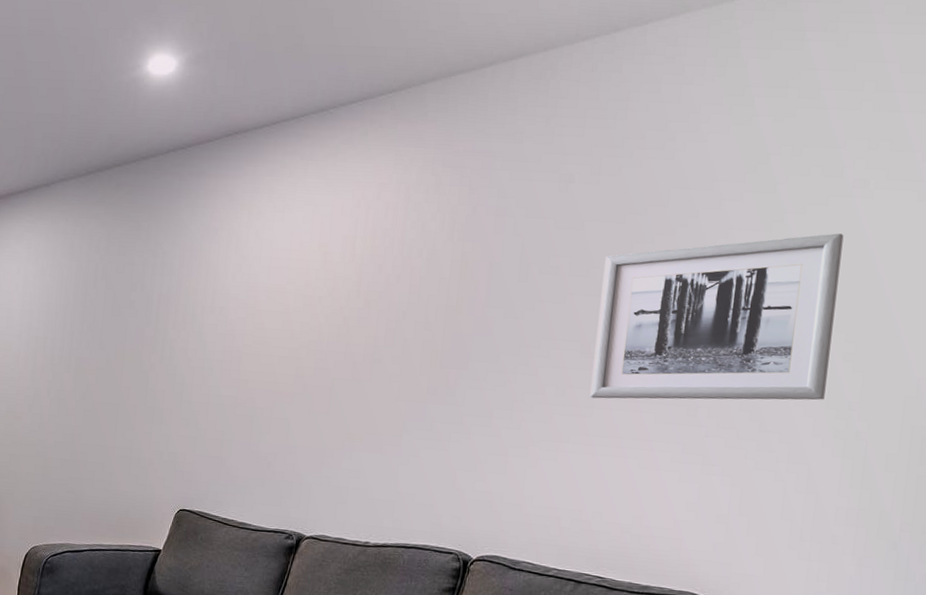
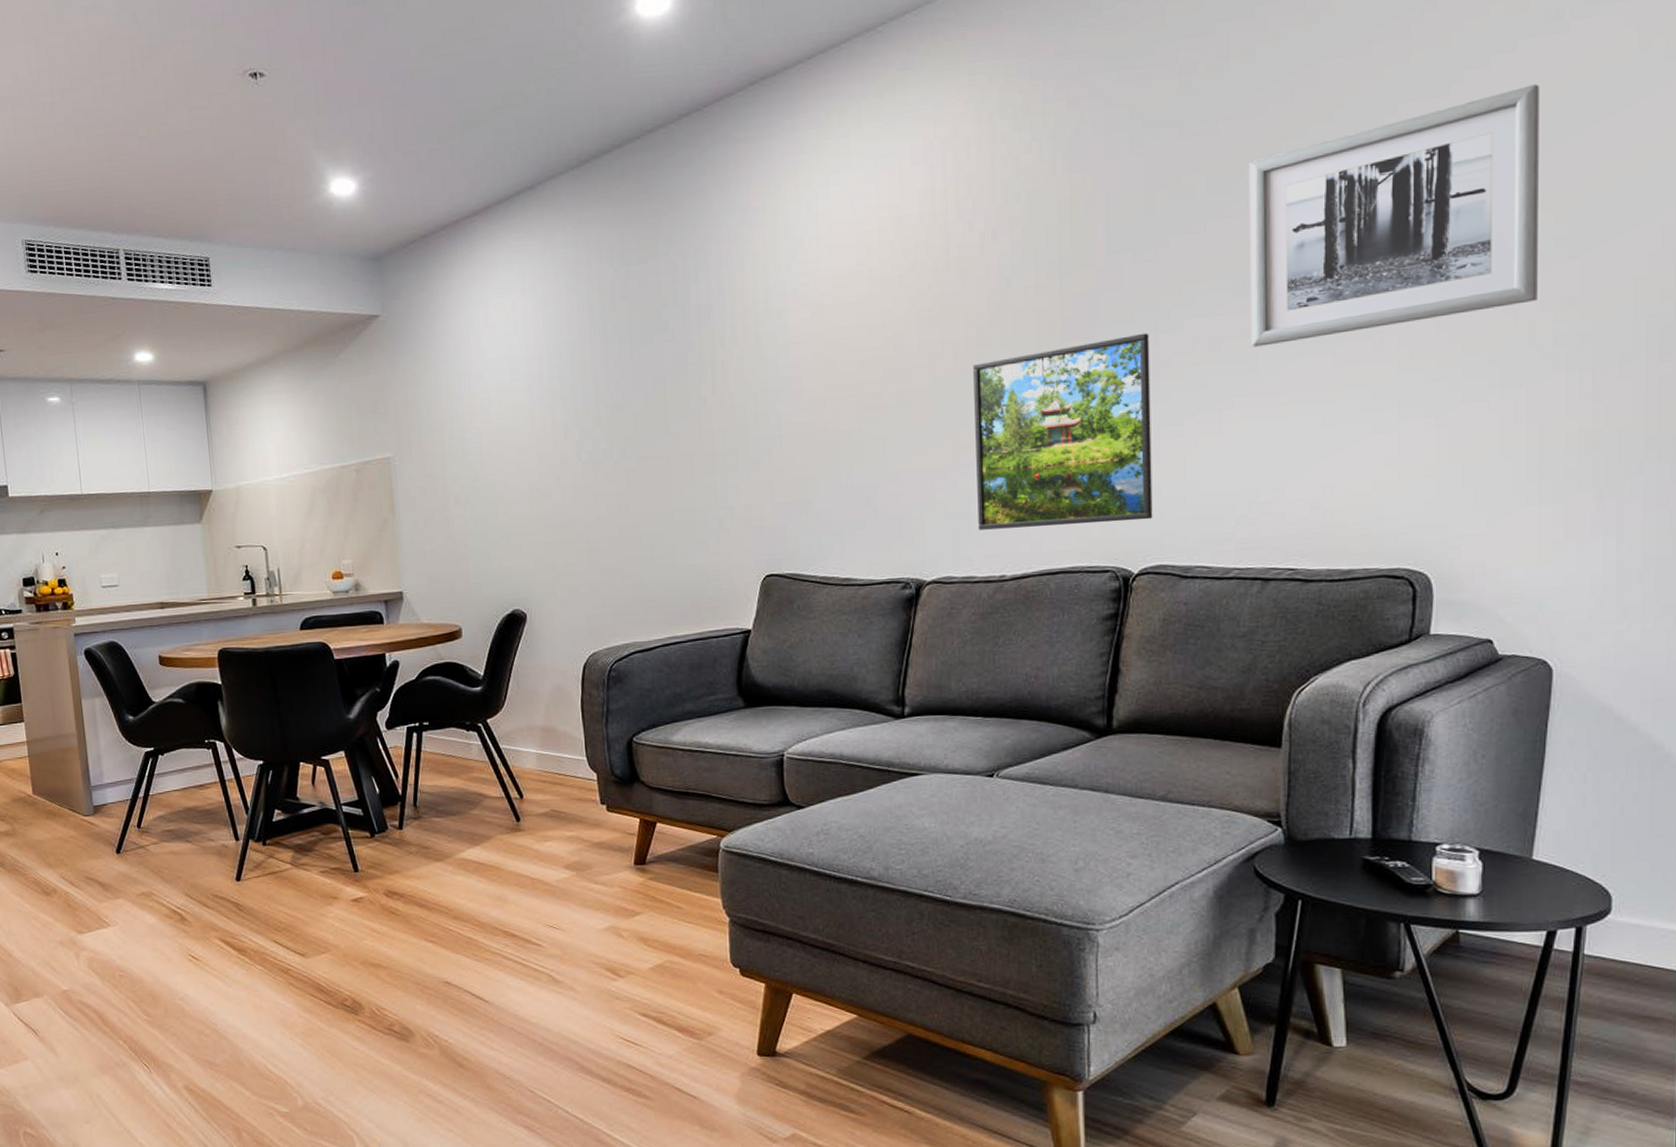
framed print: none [353,372,510,518] -> present [973,333,1153,530]

